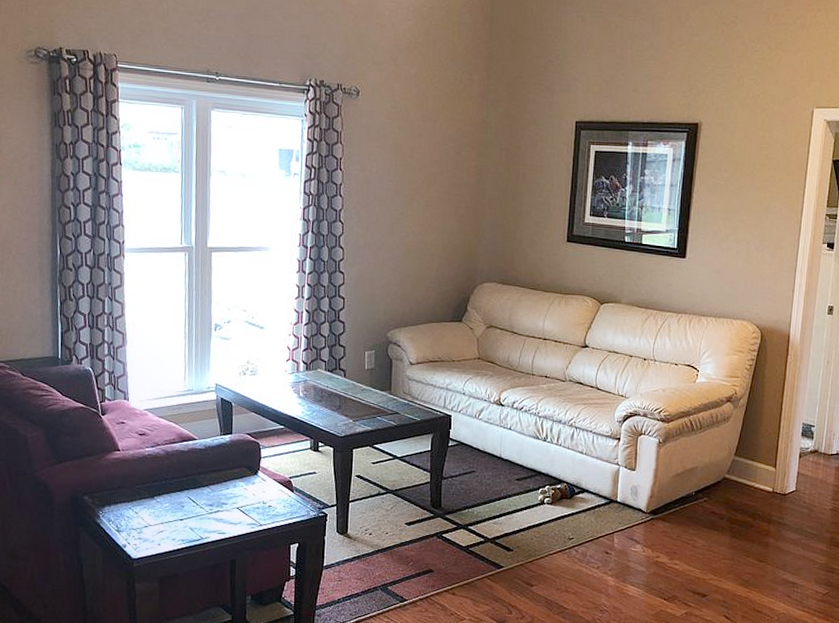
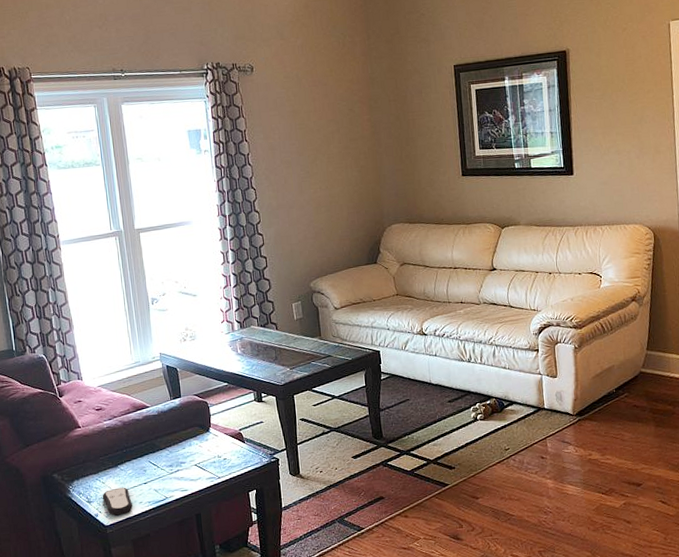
remote control: none [133,520,164,550] -> present [102,487,133,516]

